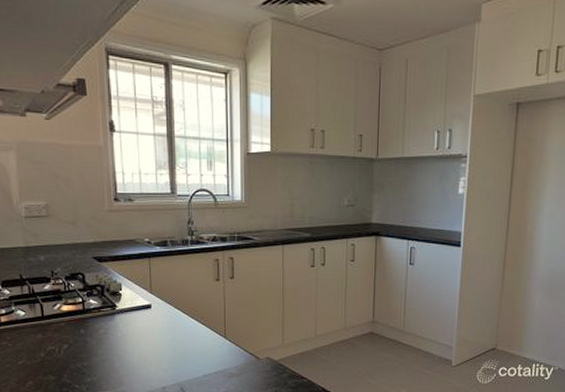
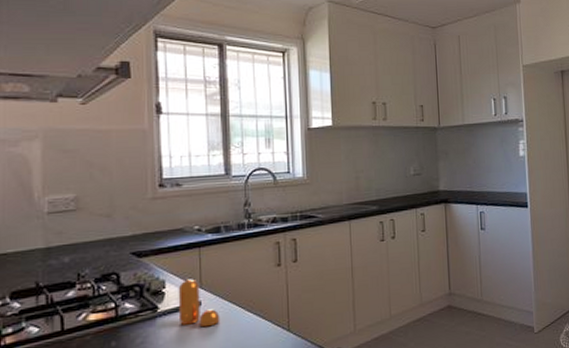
pepper shaker: none [132,284,167,327] -> present [178,279,220,328]

